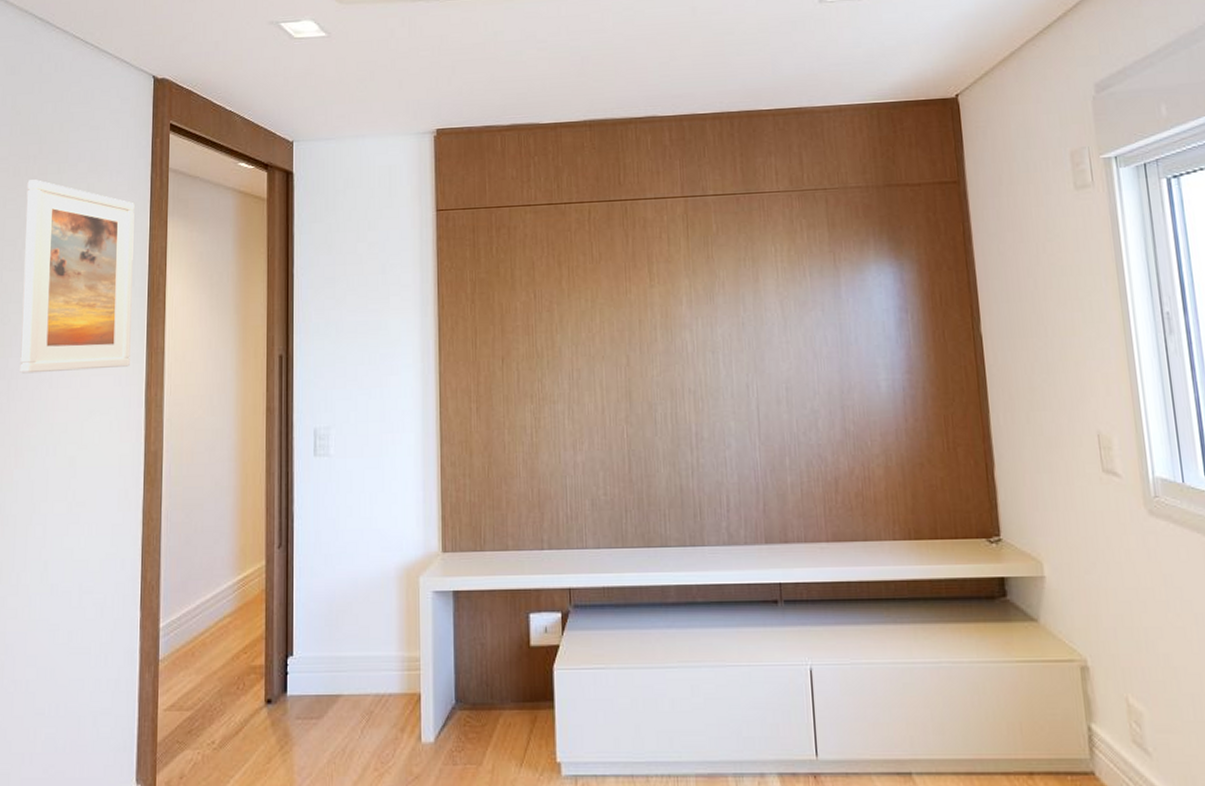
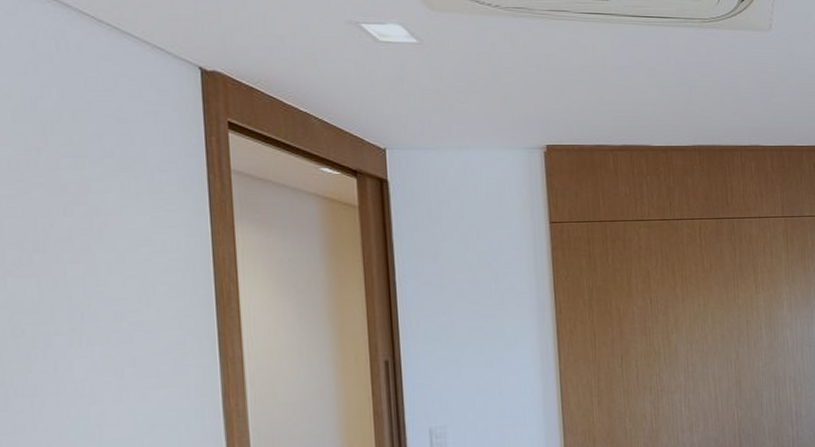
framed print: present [20,179,135,374] -> none [30,175,200,390]

